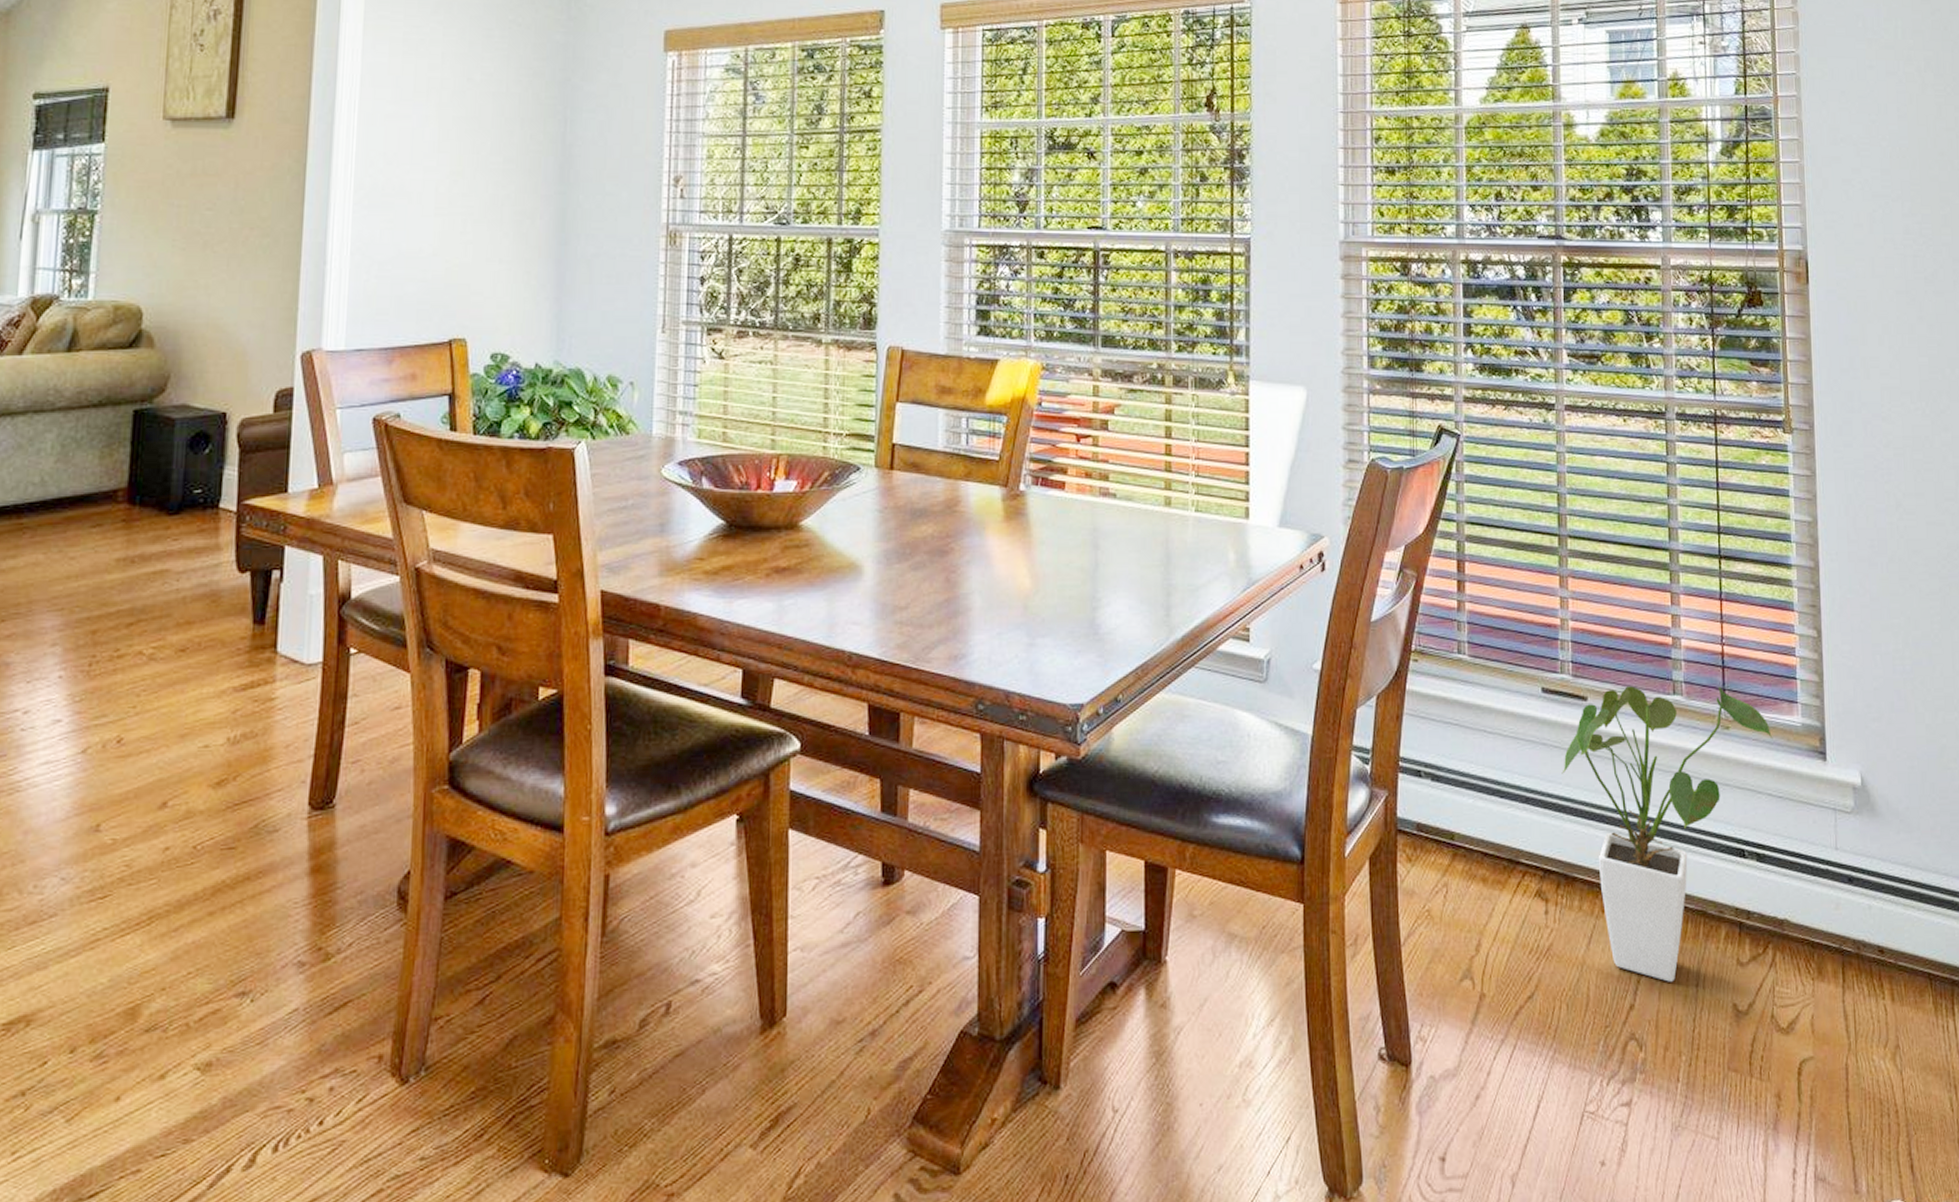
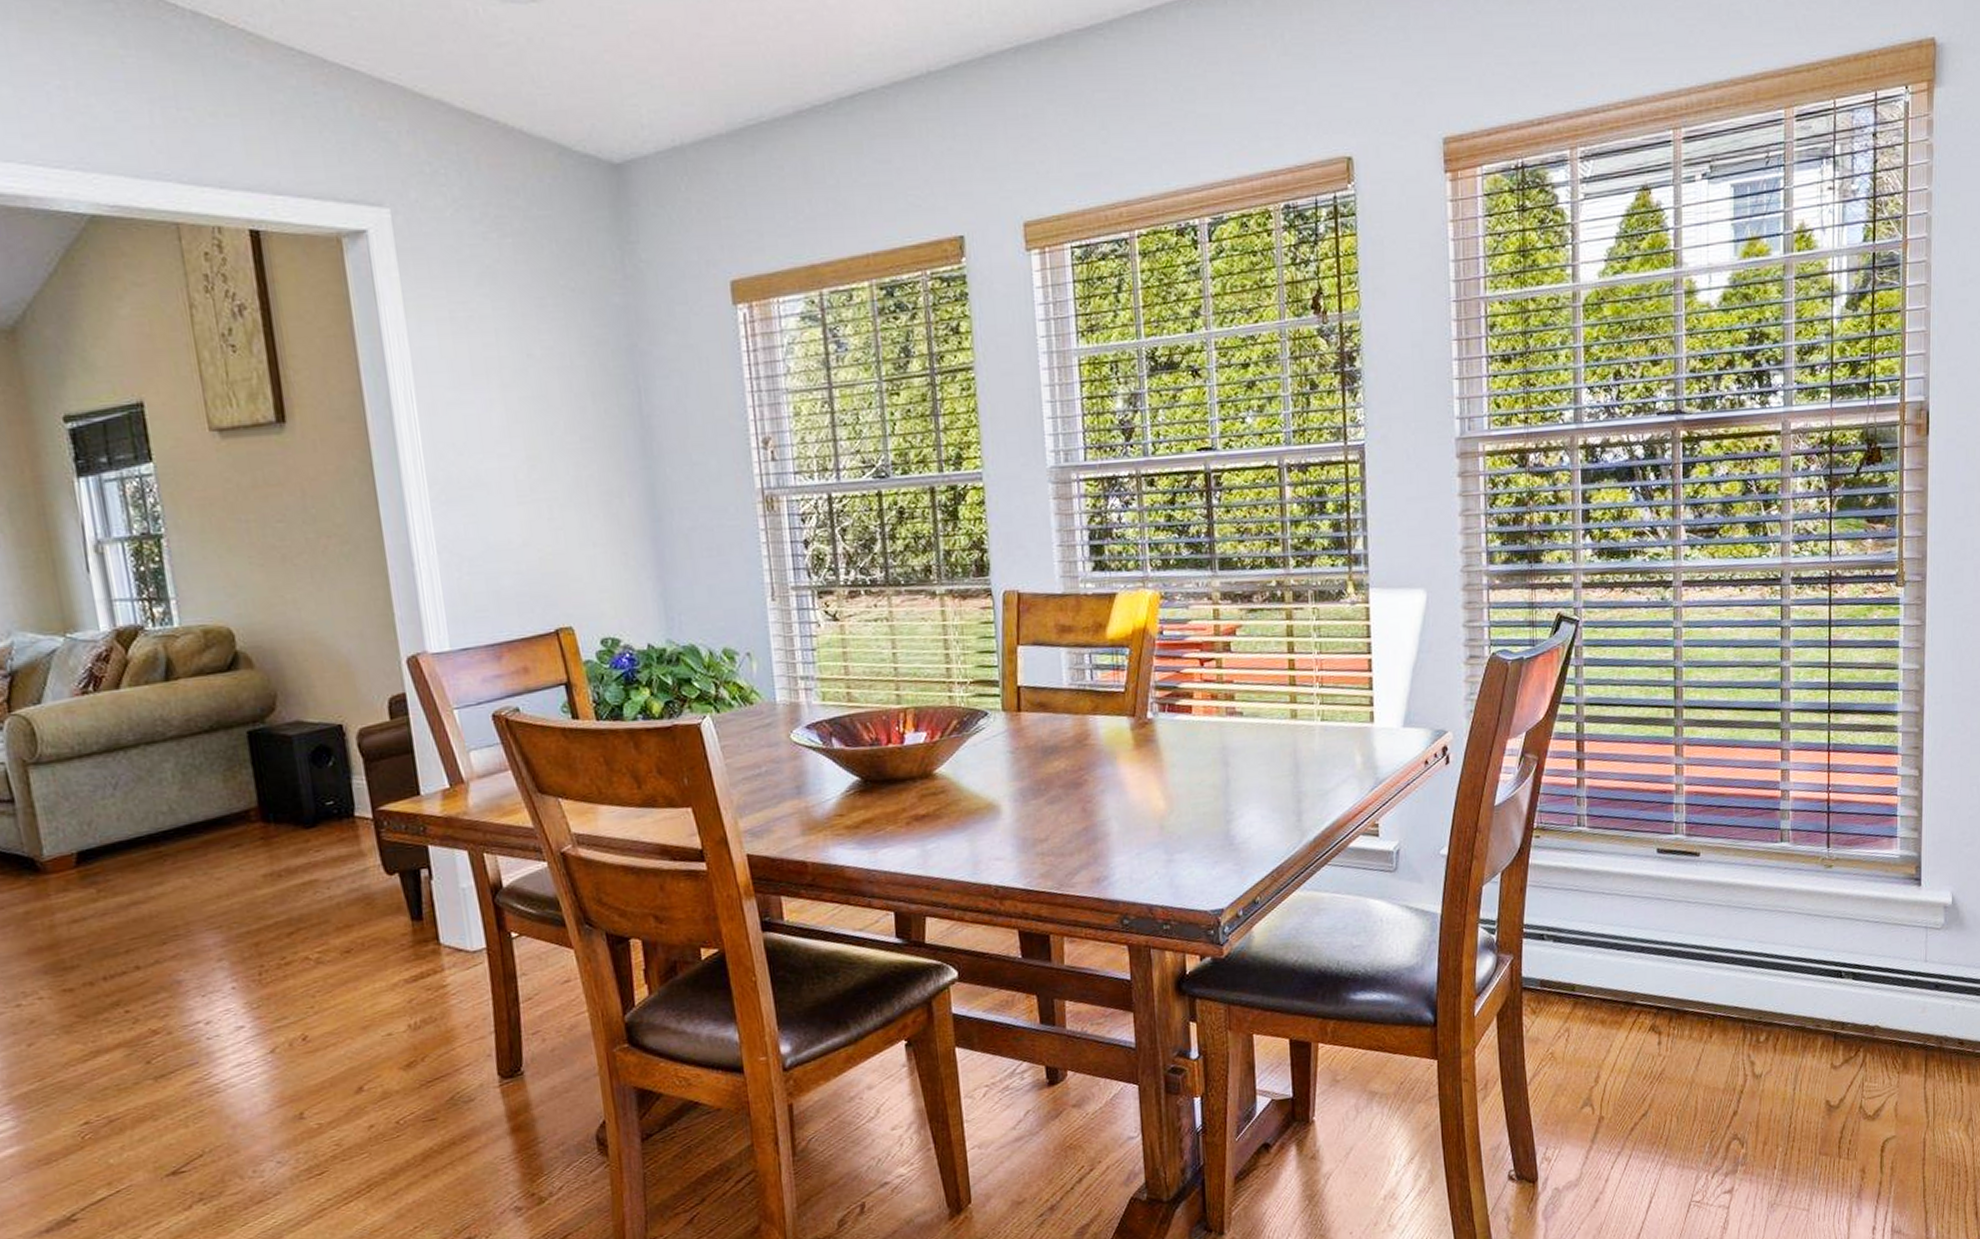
house plant: present [1562,686,1773,982] -> none [1675,830,1873,1089]

